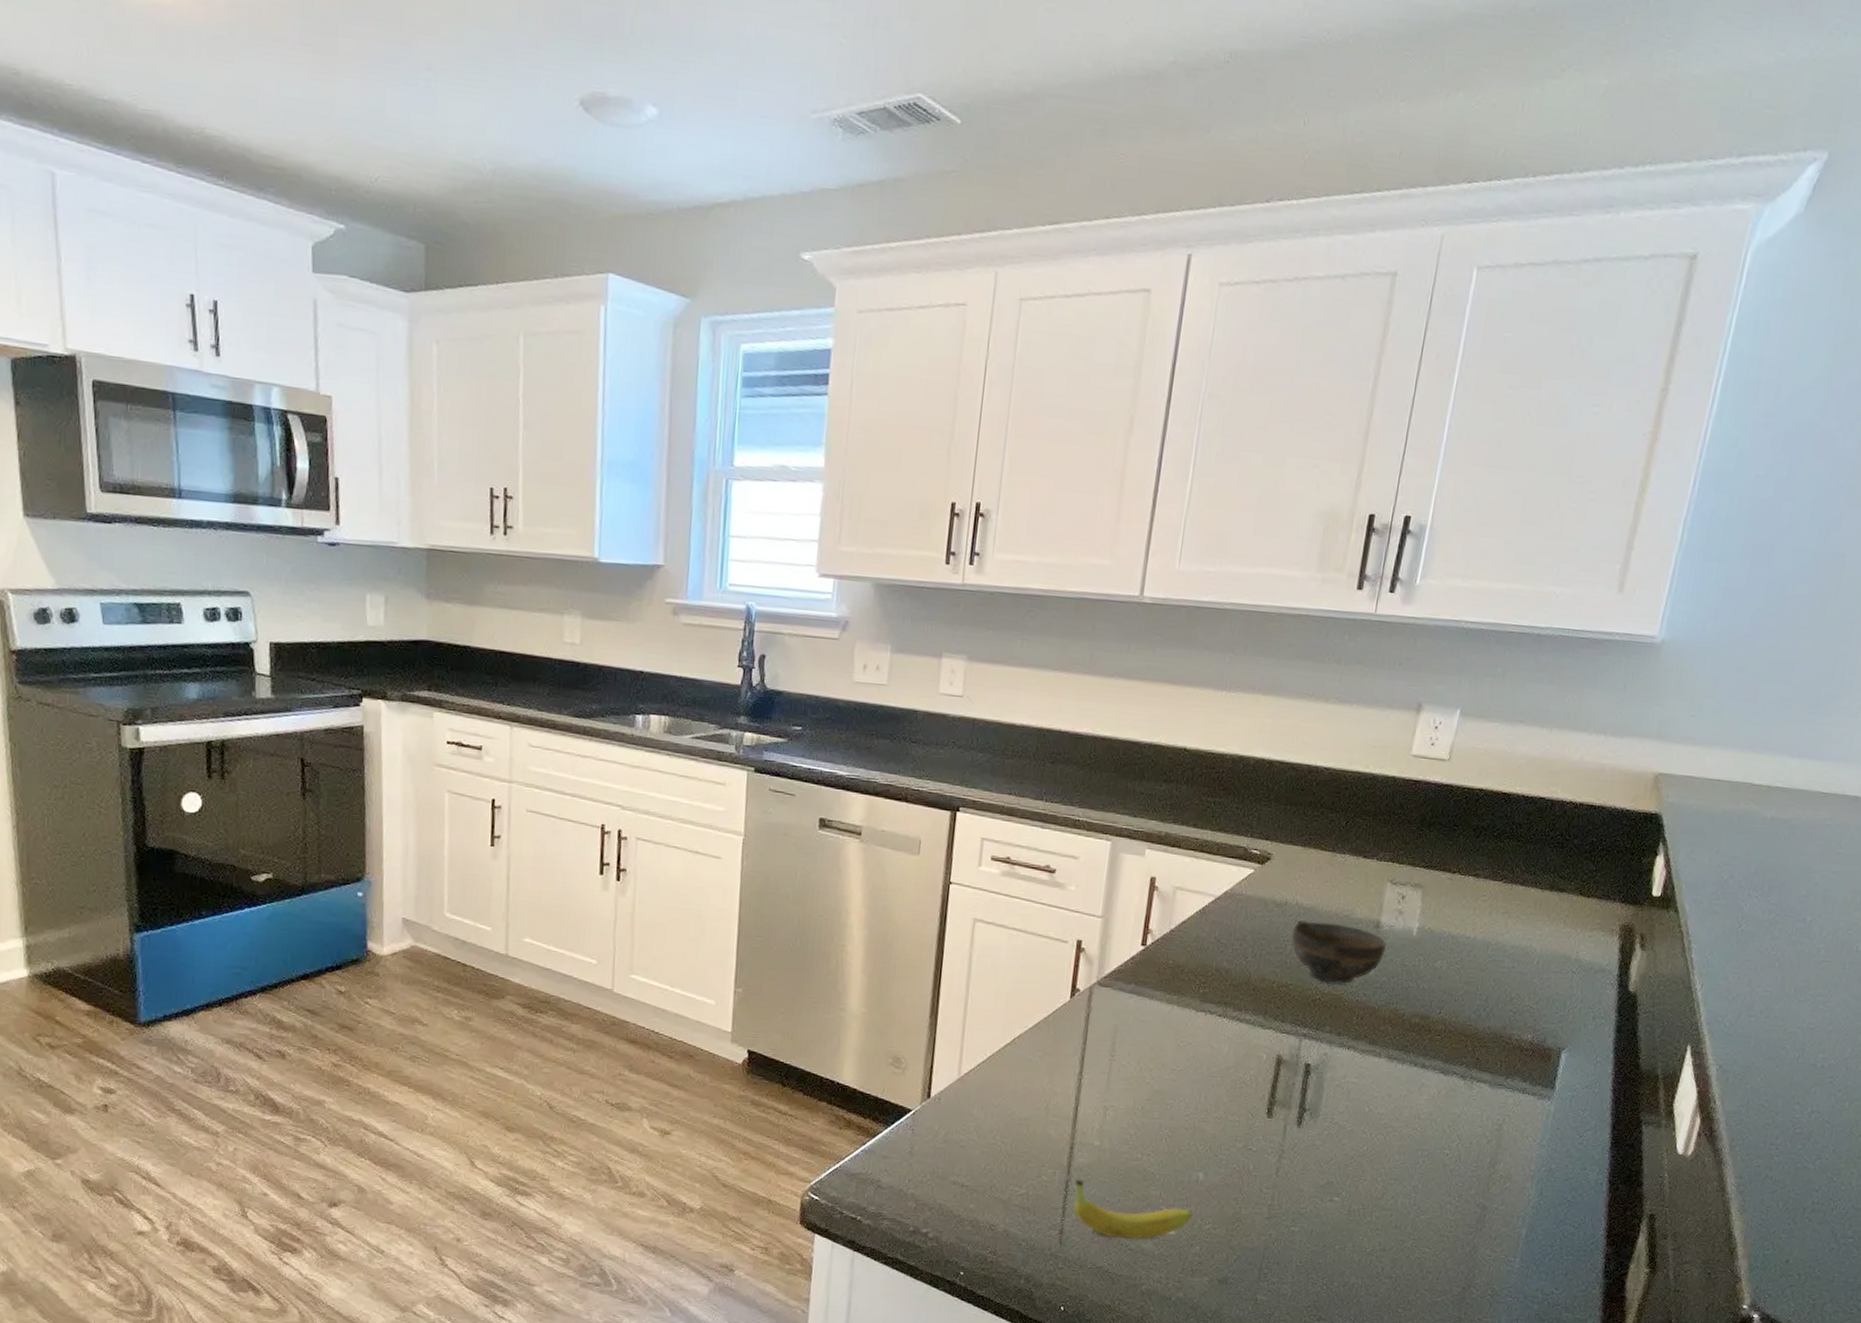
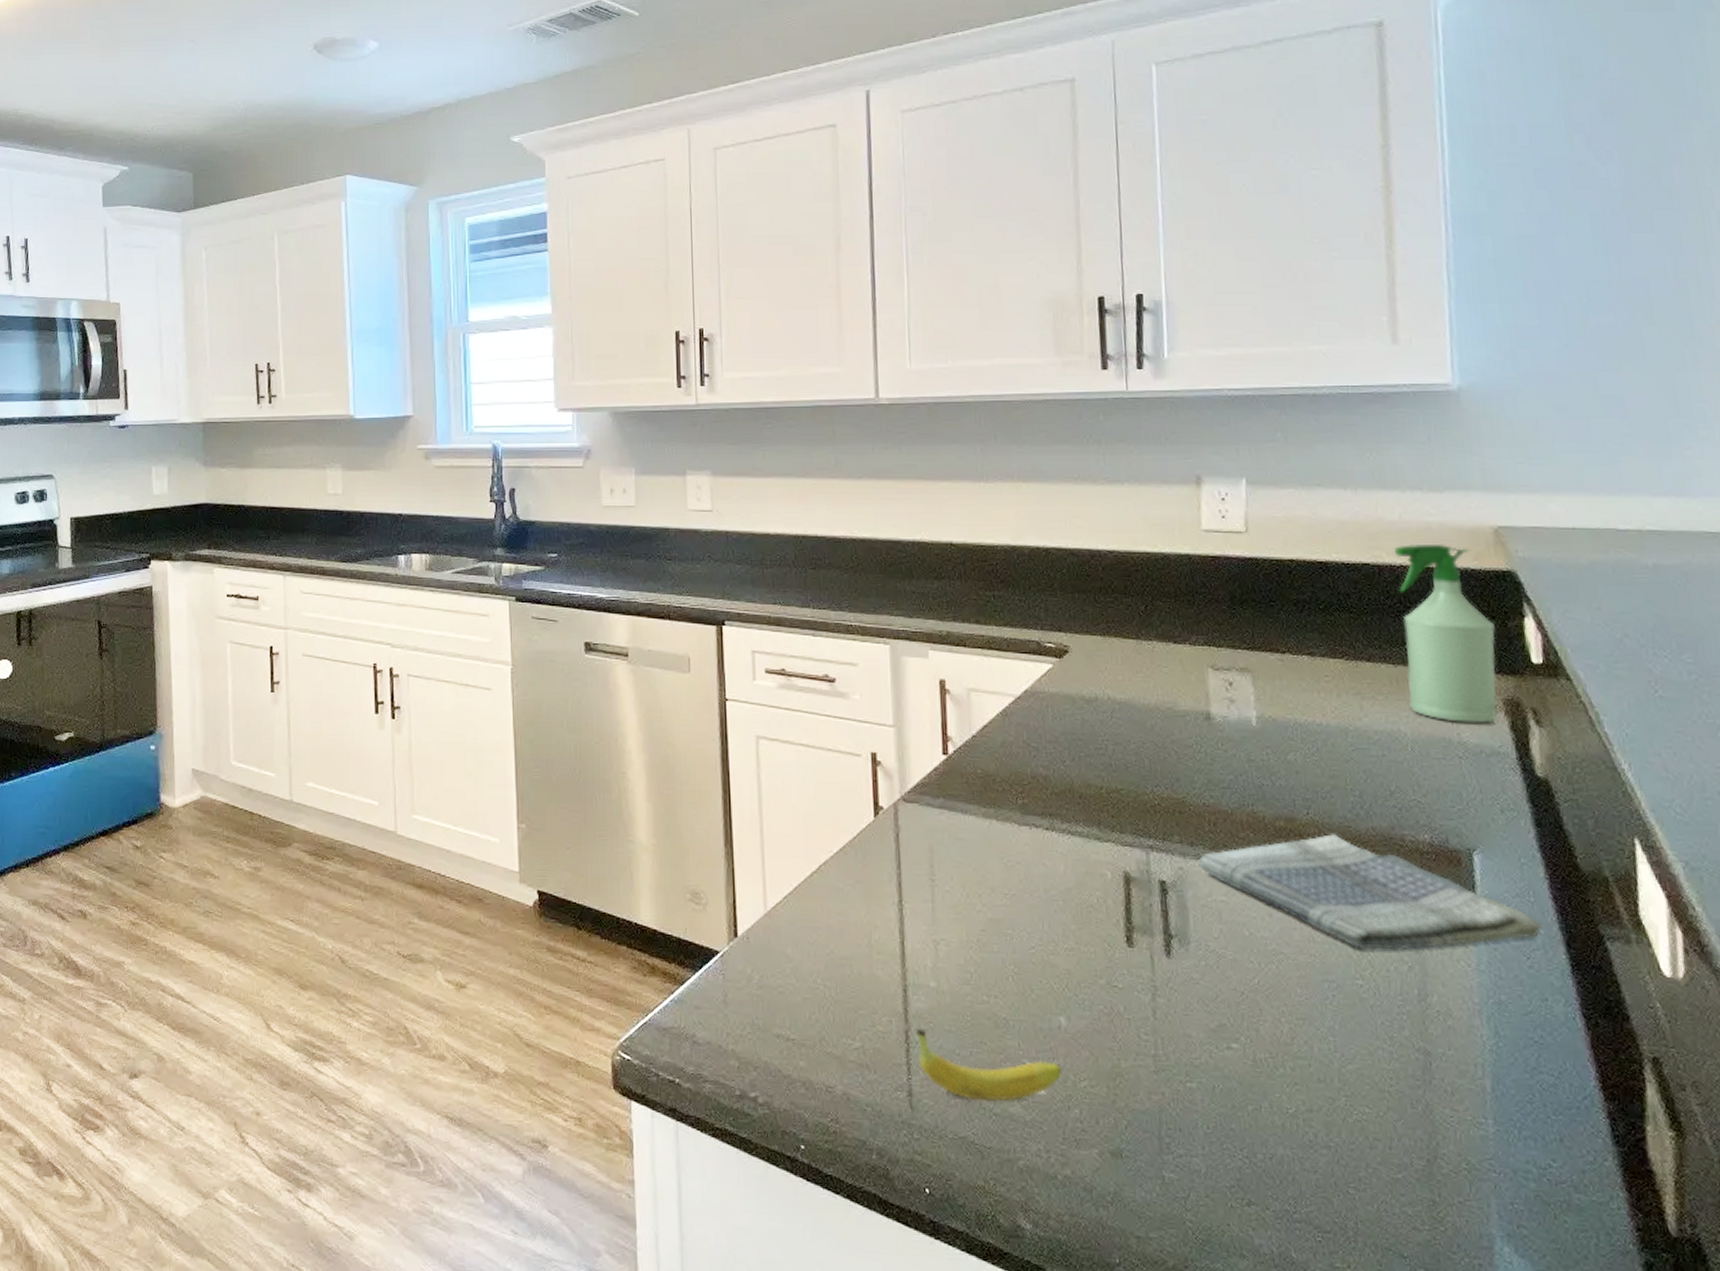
cup: present [1291,919,1386,984] -> none [1110,715,1224,785]
dish towel: none [1340,1030,1598,1127] -> present [1197,833,1542,950]
spray bottle: none [1545,783,1632,945] -> present [1393,543,1497,723]

